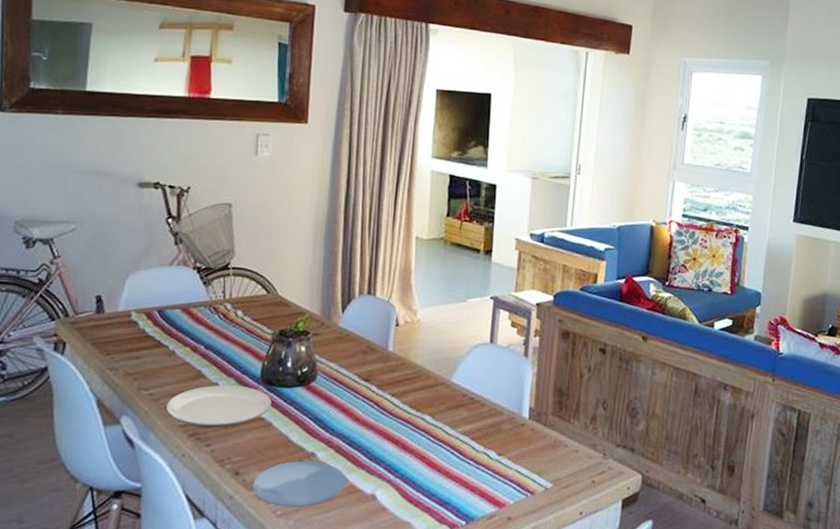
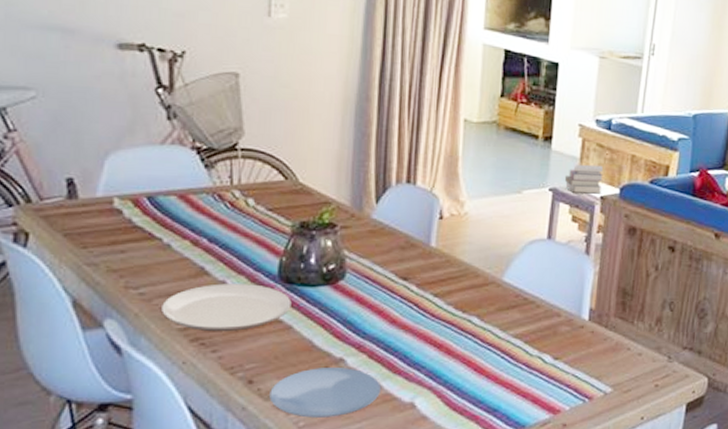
books: none [503,274,538,301] -> present [564,164,603,194]

